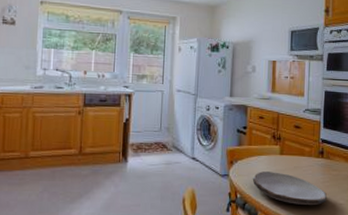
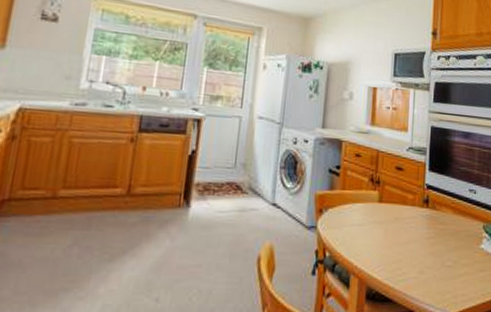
plate: present [252,171,327,205] -> none [344,223,432,267]

